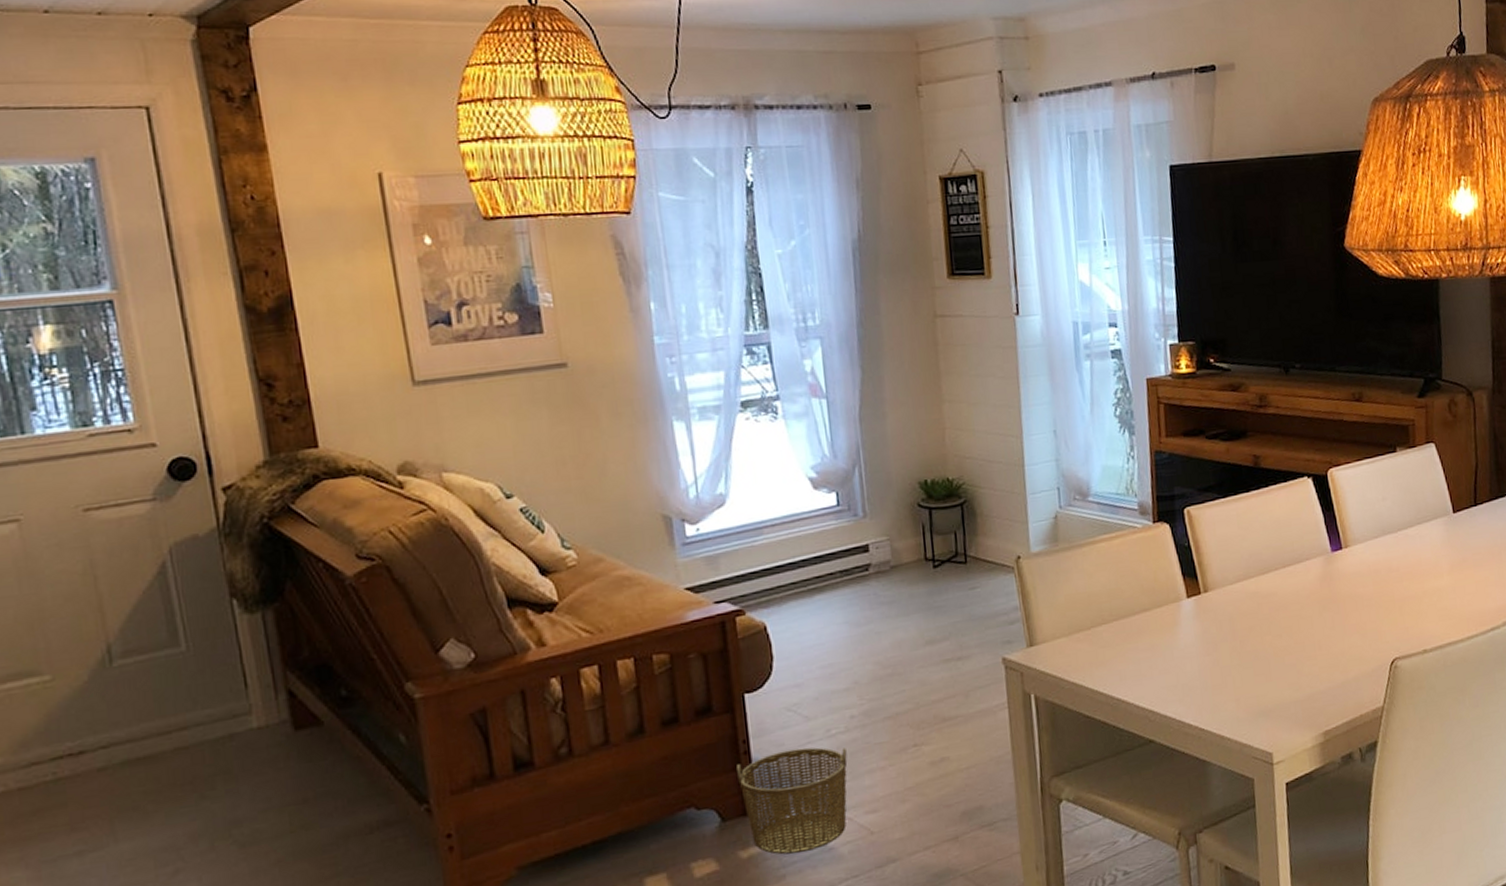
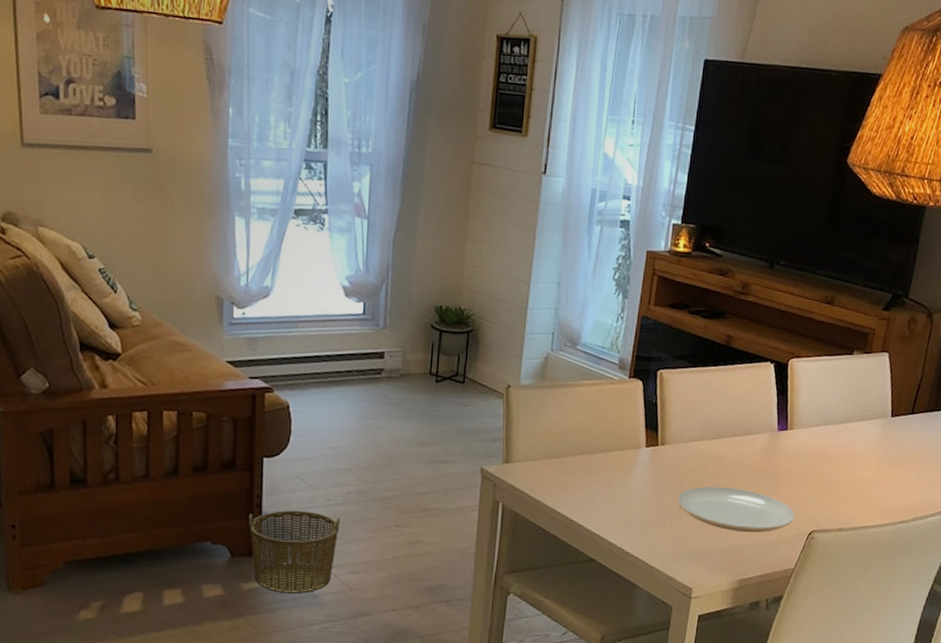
plate: none [1234,625,1372,676] -> present [677,487,795,533]

